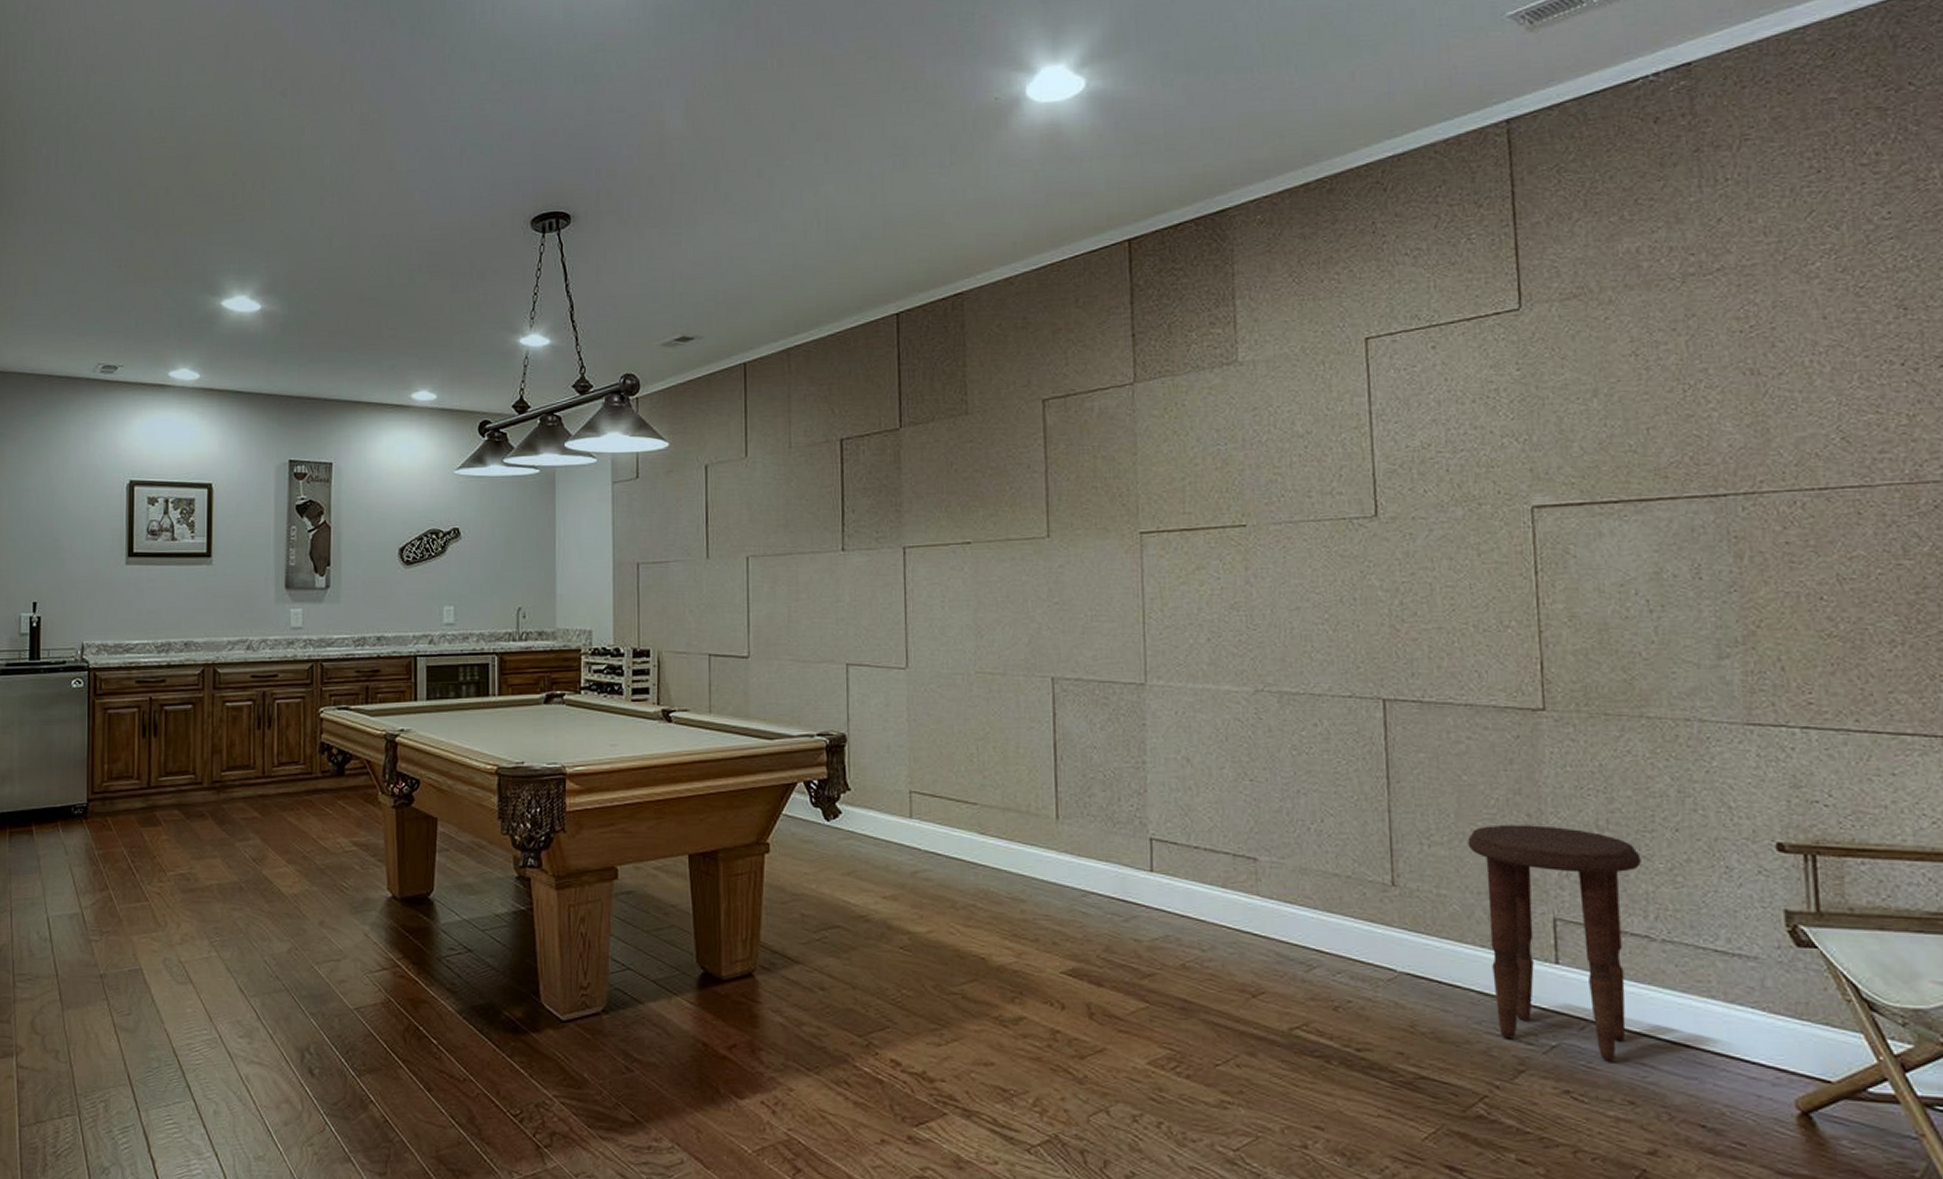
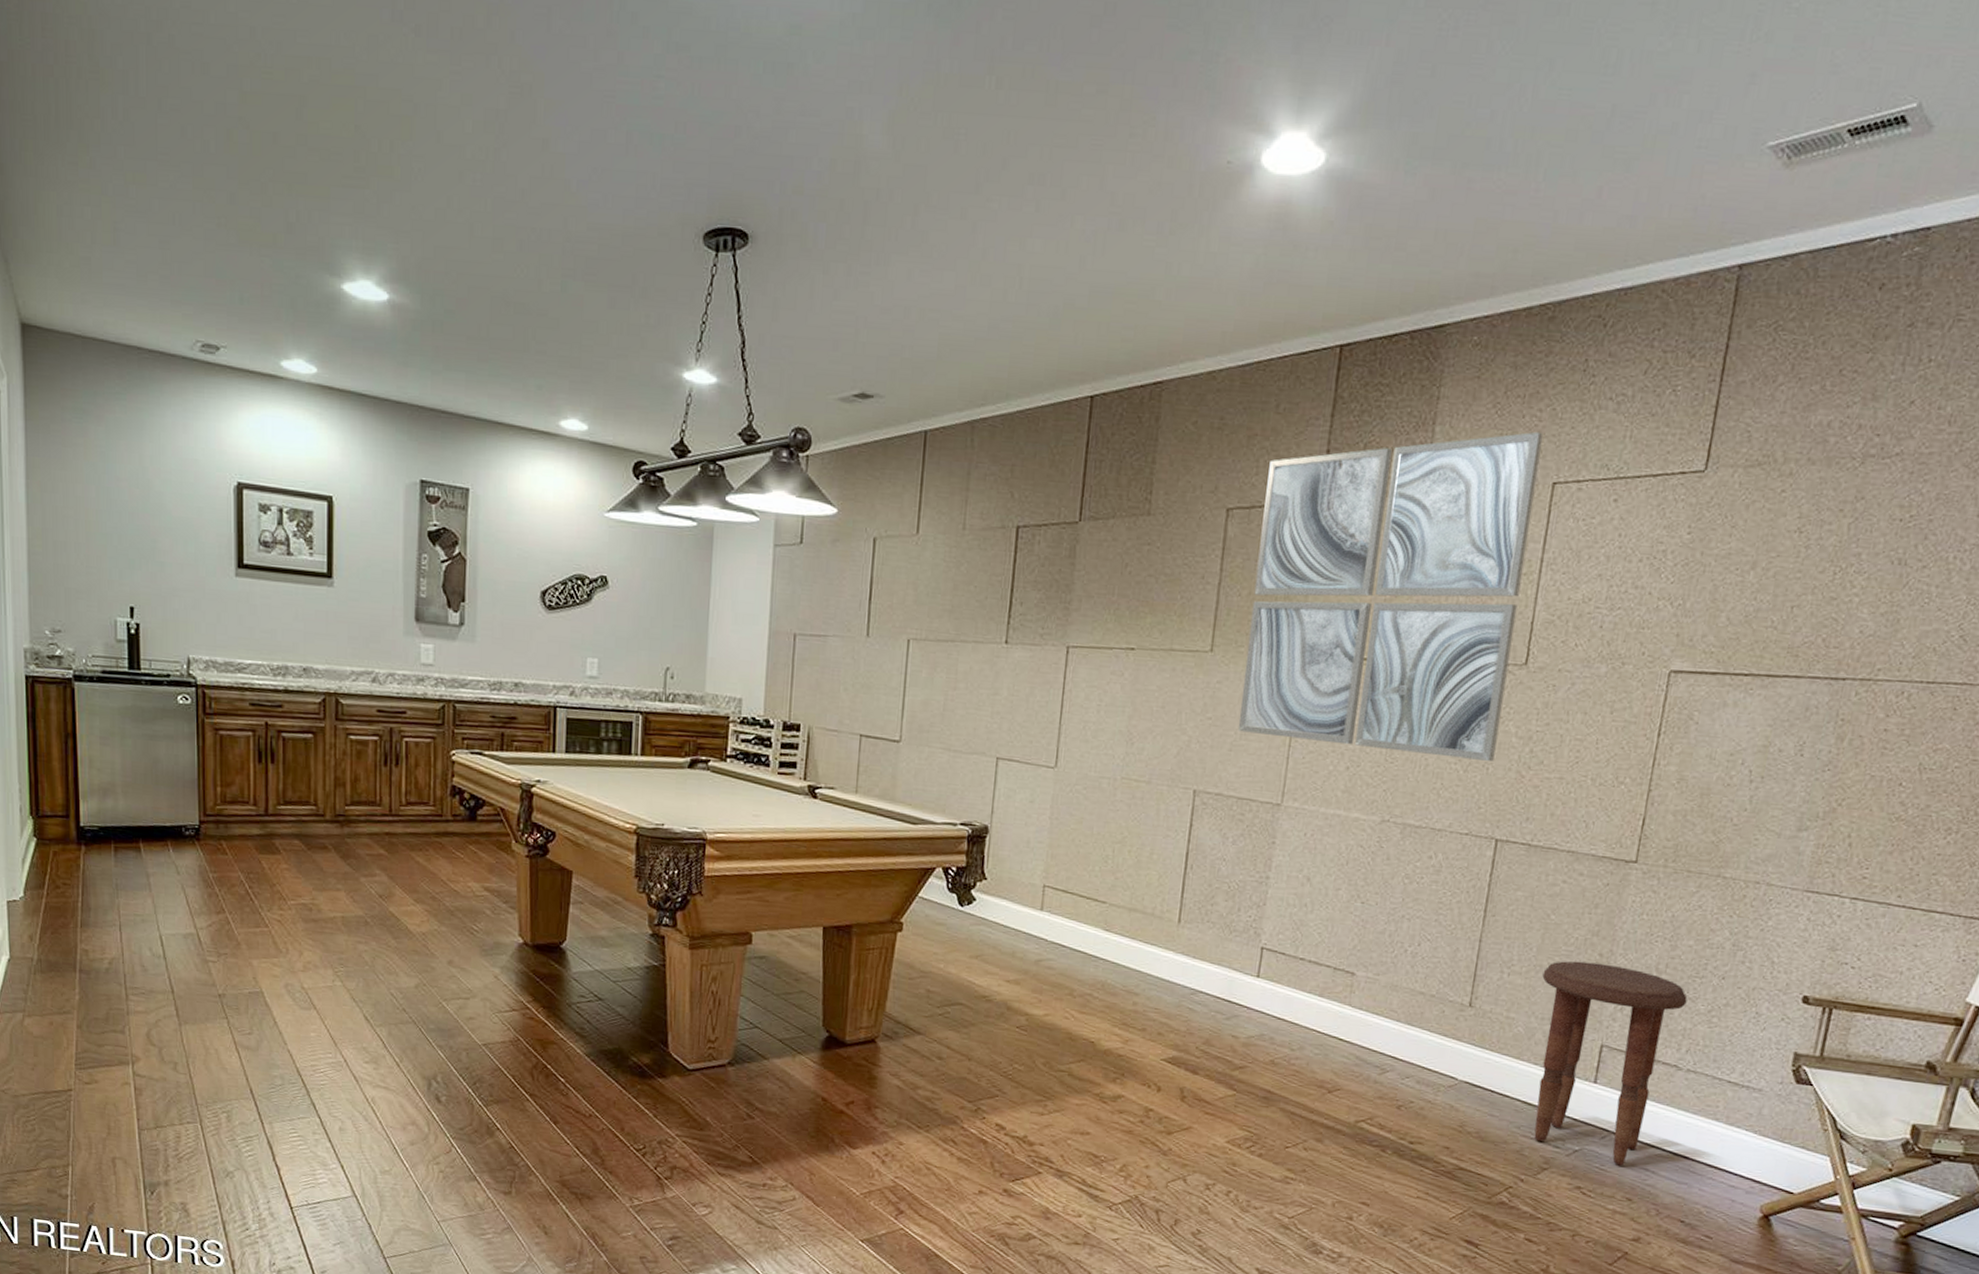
wall art: none [1078,293,1363,618] -> present [1237,431,1544,761]

